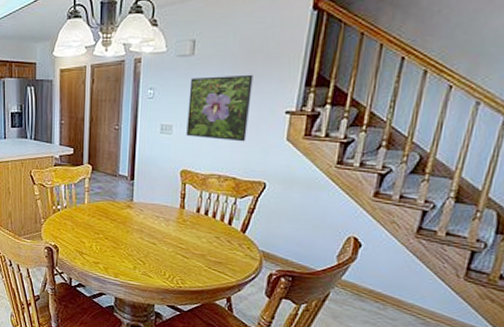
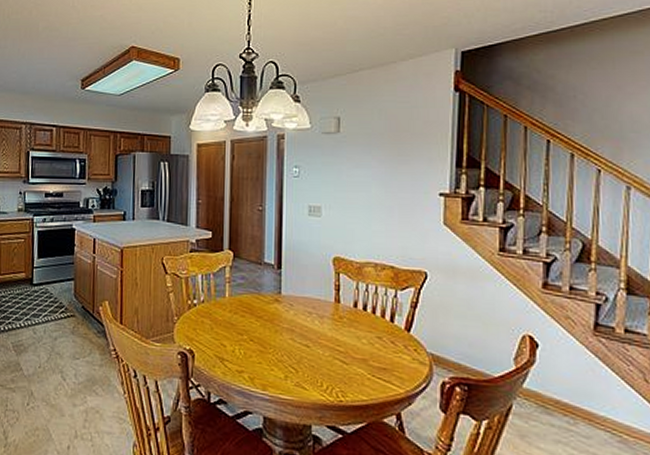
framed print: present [186,74,253,142] -> none [337,154,403,226]

